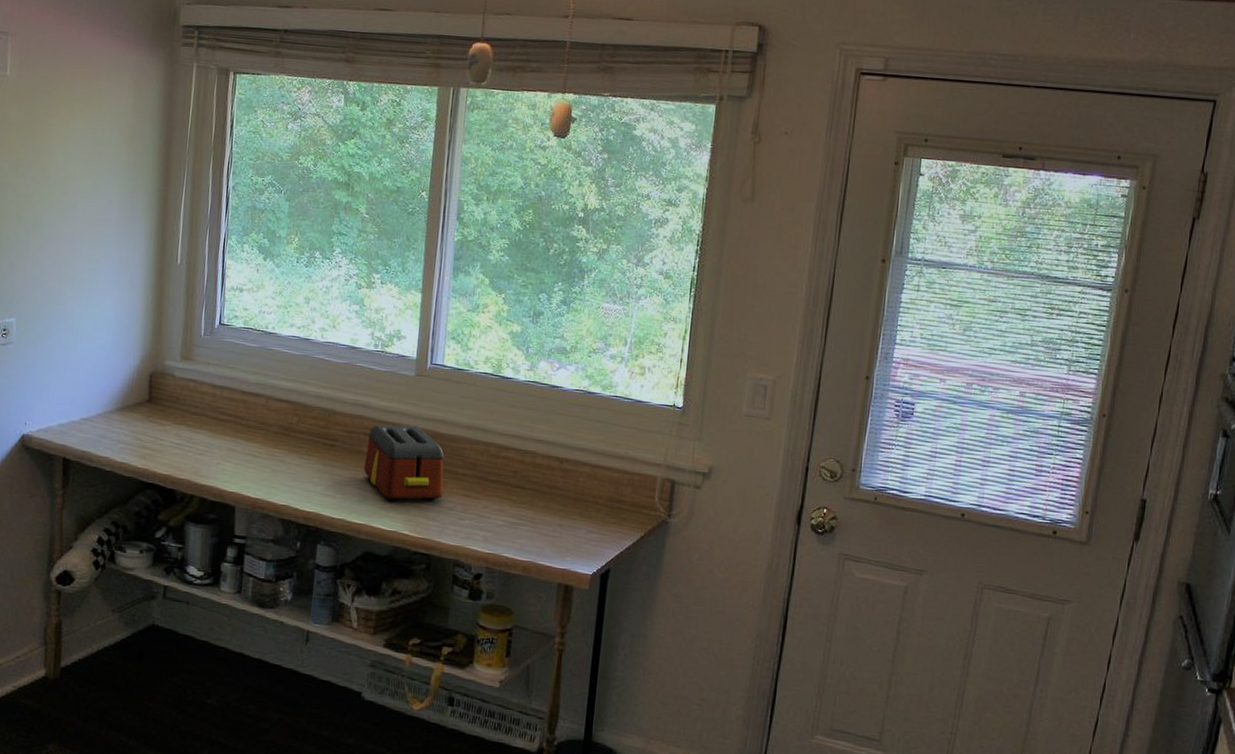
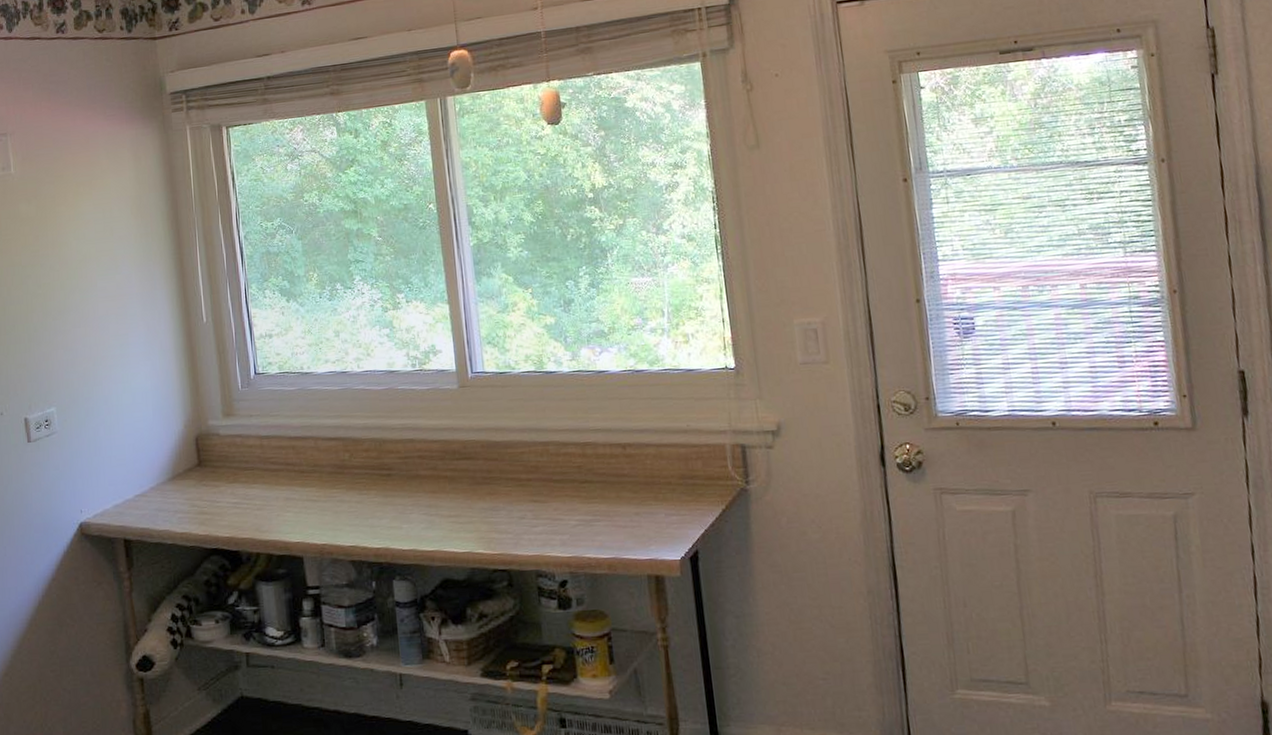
toaster: present [364,424,444,502] -> none [423,438,511,523]

